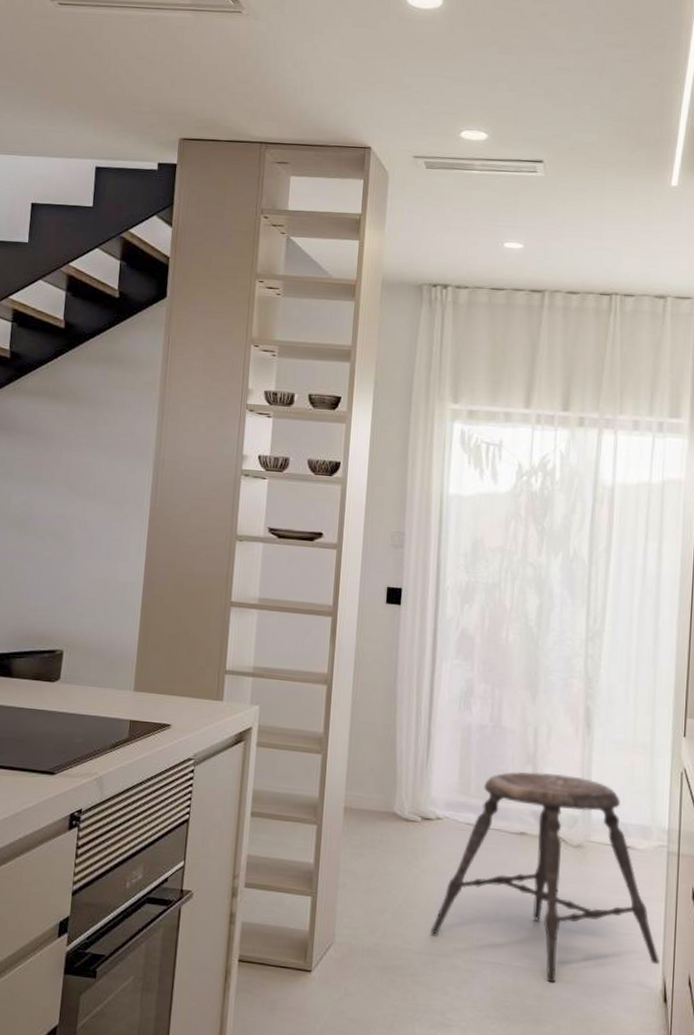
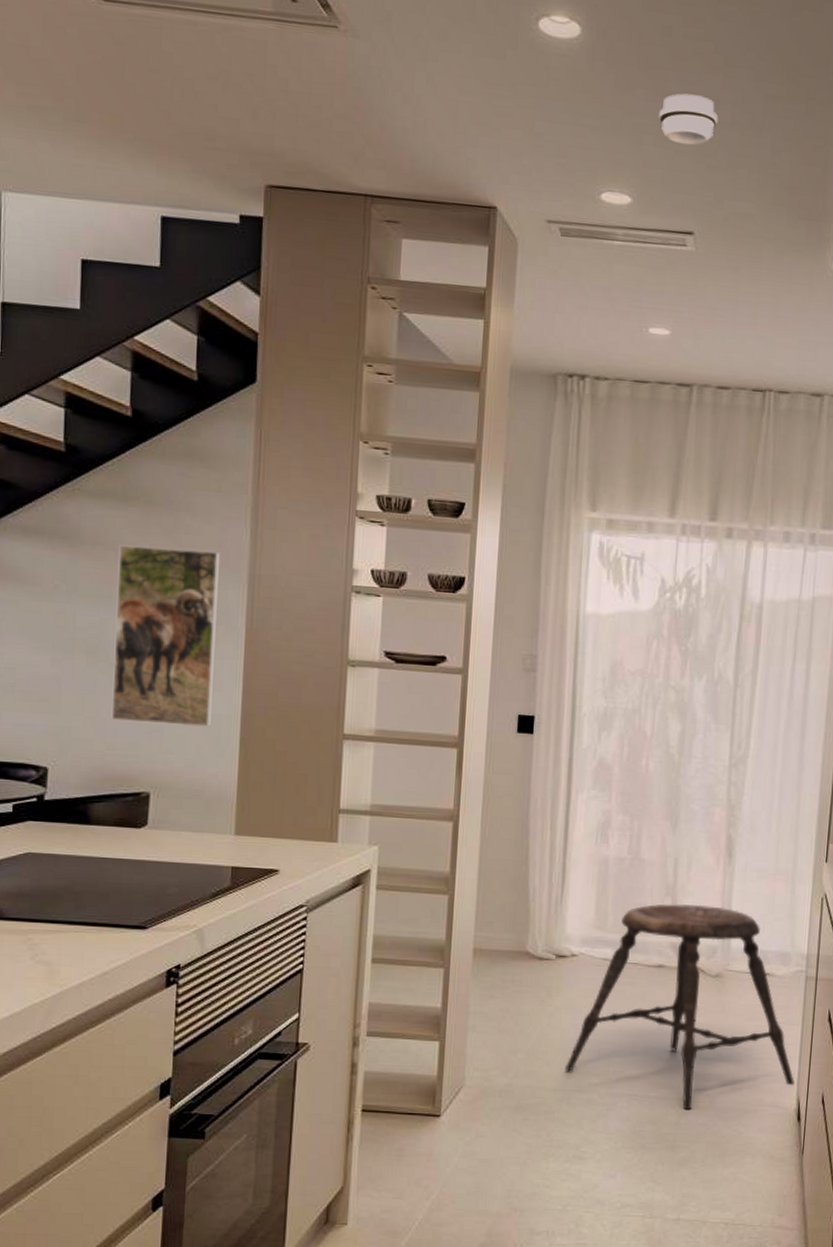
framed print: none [34,435,131,593] -> present [111,545,220,728]
smoke detector: none [510,46,564,89] -> present [658,93,719,146]

